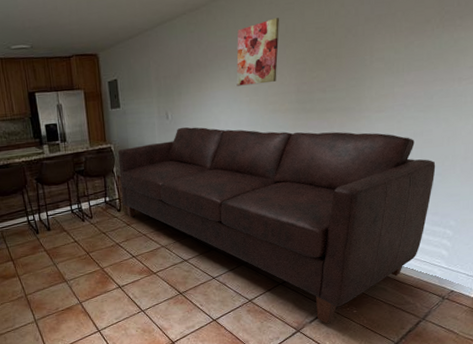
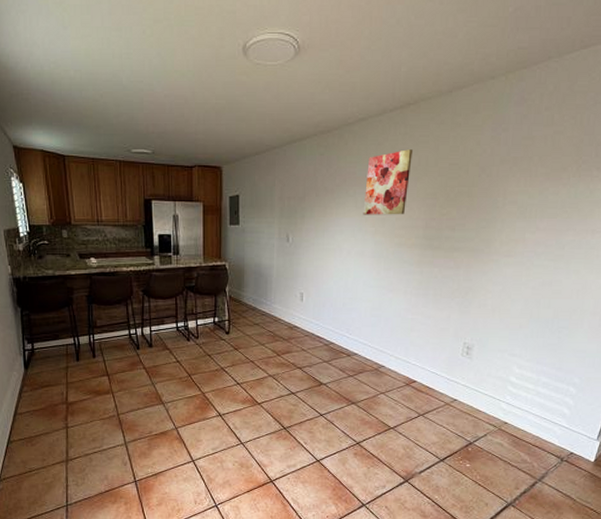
sofa: present [117,127,436,324] -> none [232,251,563,476]

